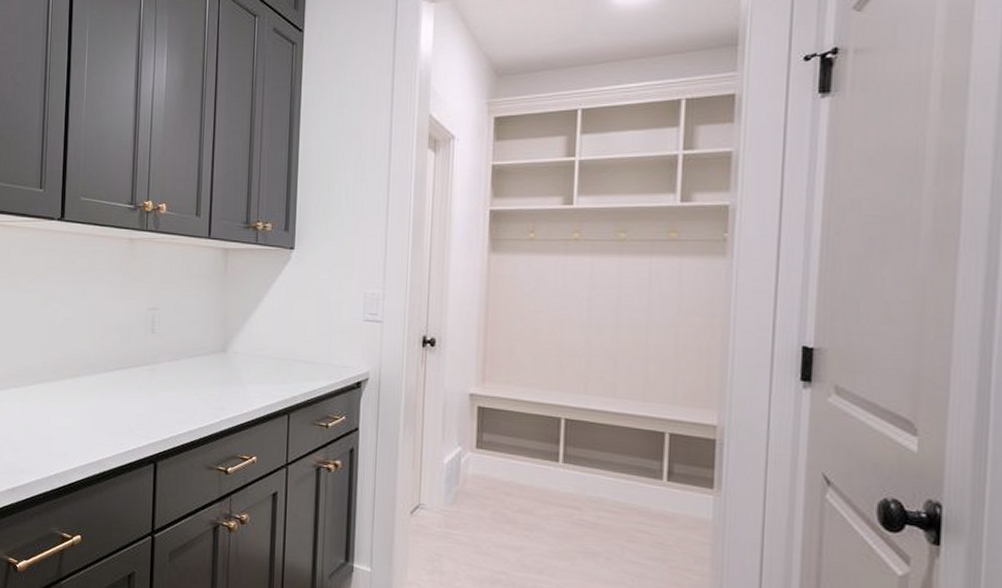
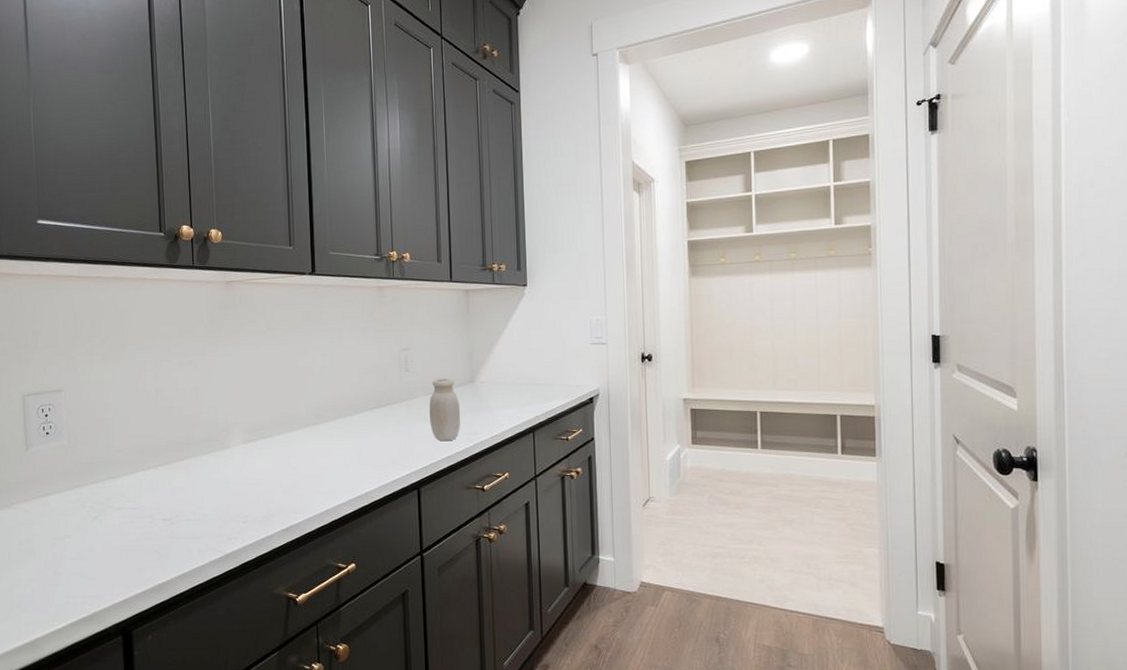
jar: none [173,344,208,414] -> present [429,378,461,442]

